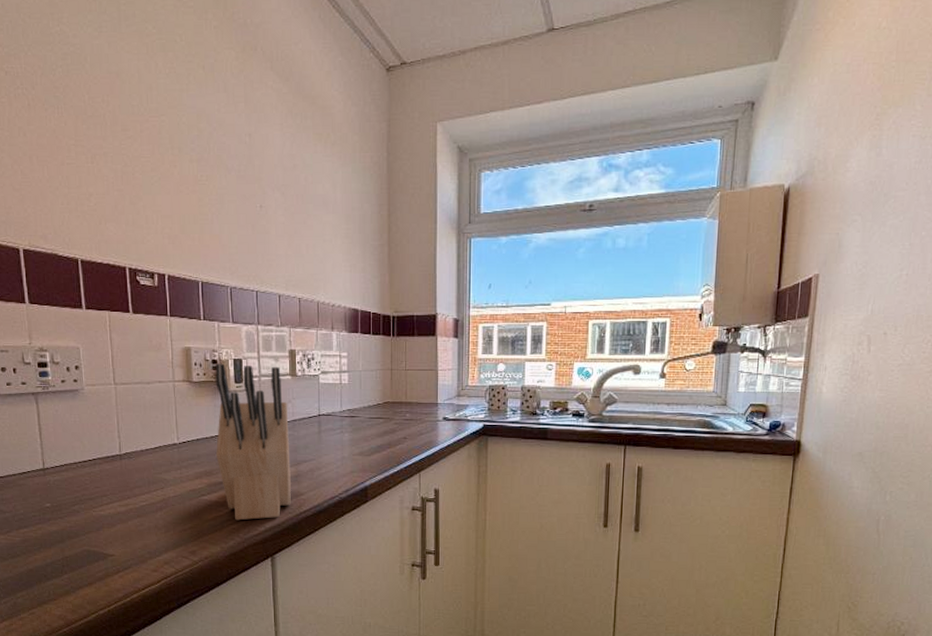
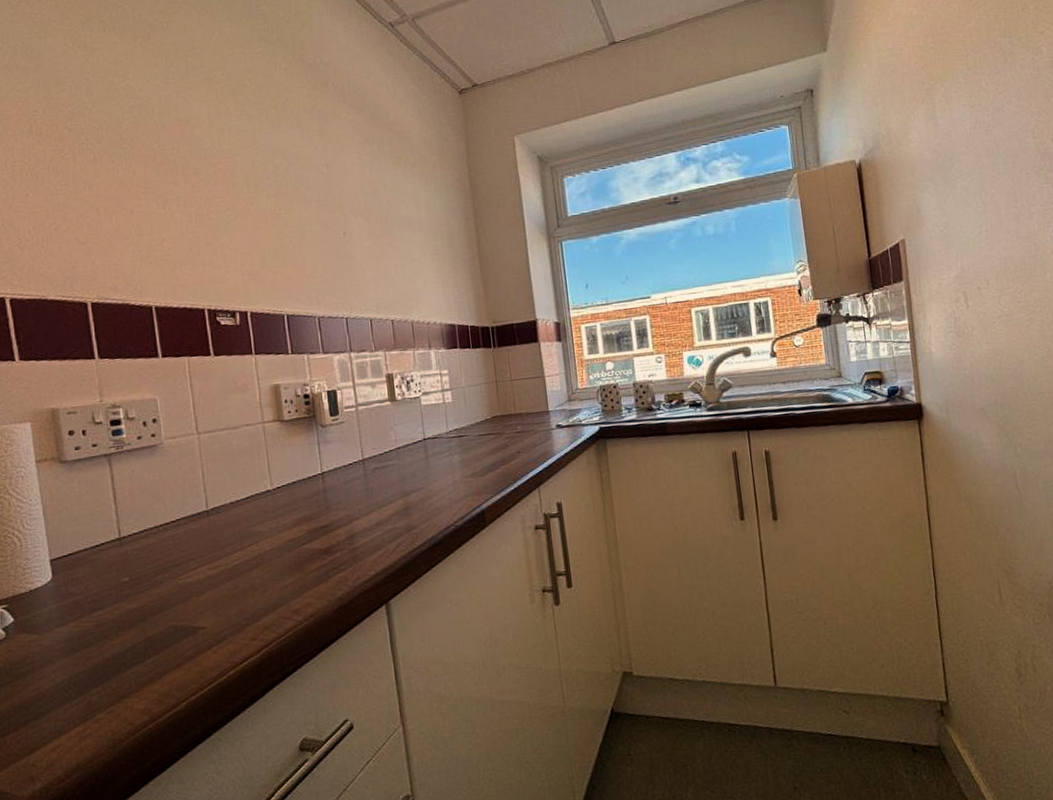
knife block: present [215,363,291,521] -> none [307,393,403,568]

